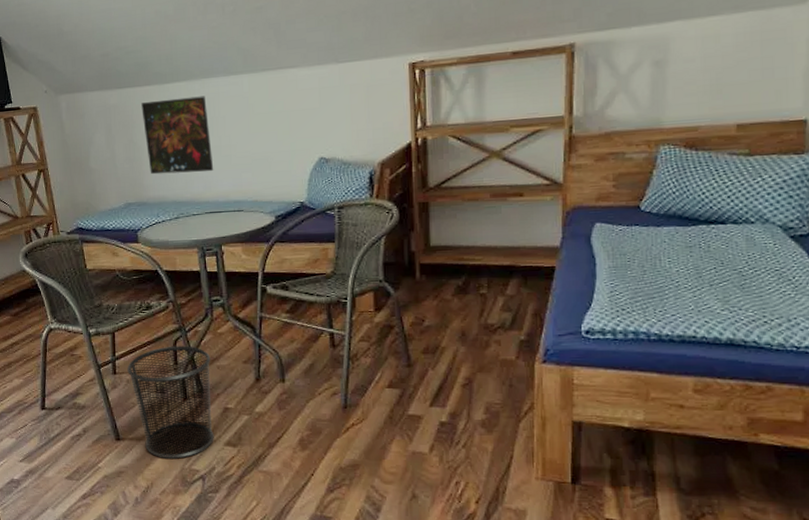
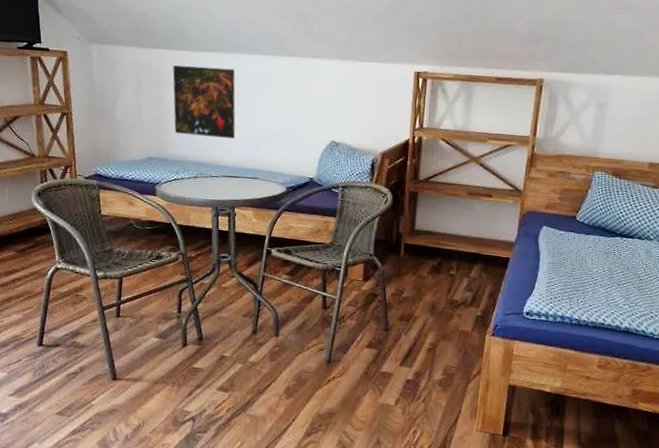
waste bin: present [127,345,214,459] -> none [131,295,213,400]

